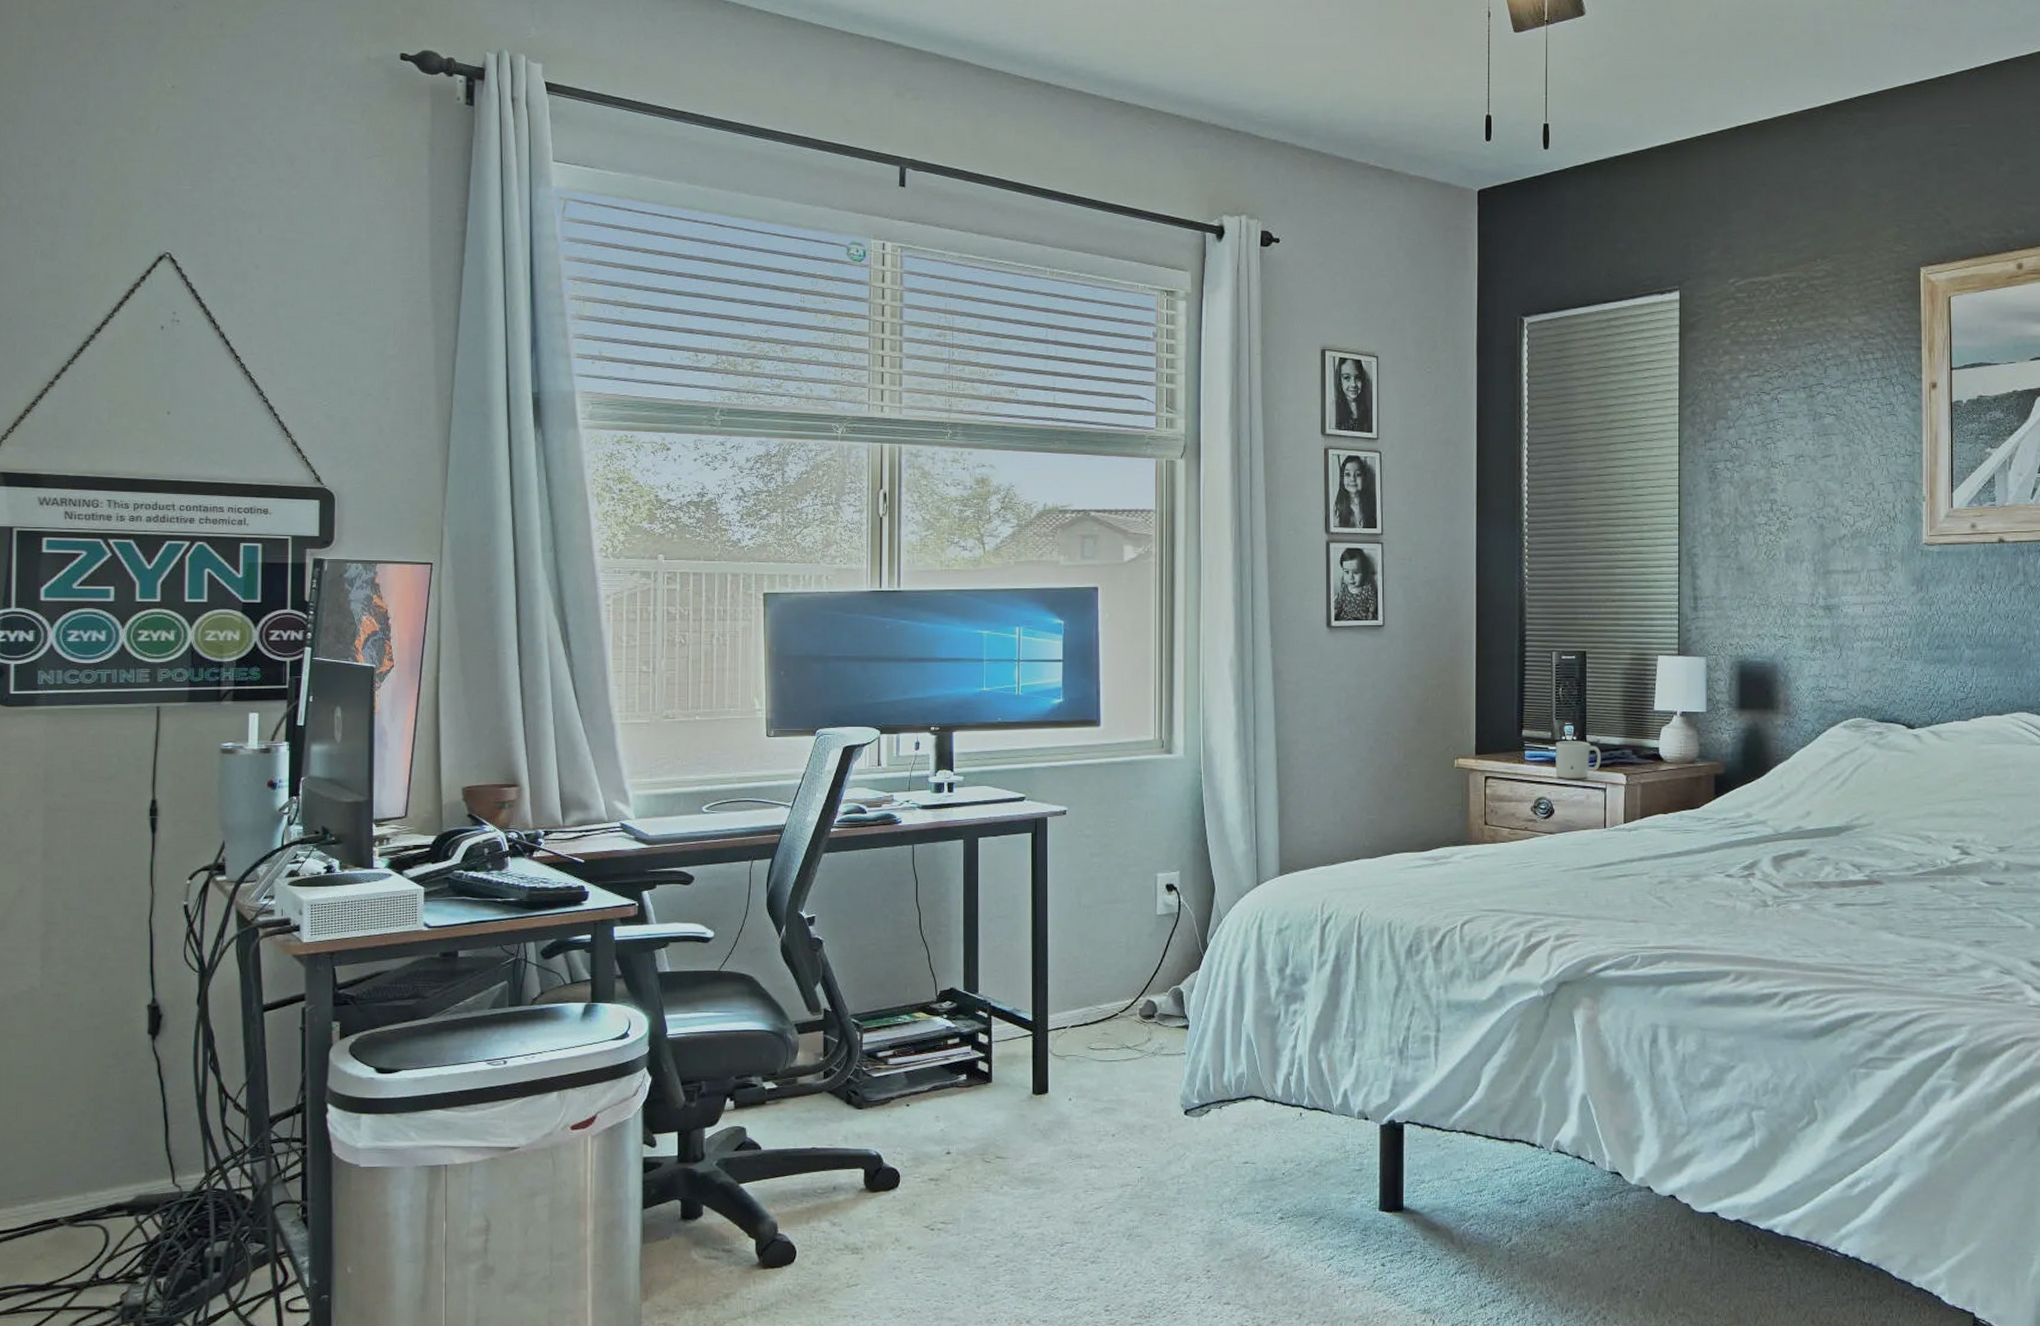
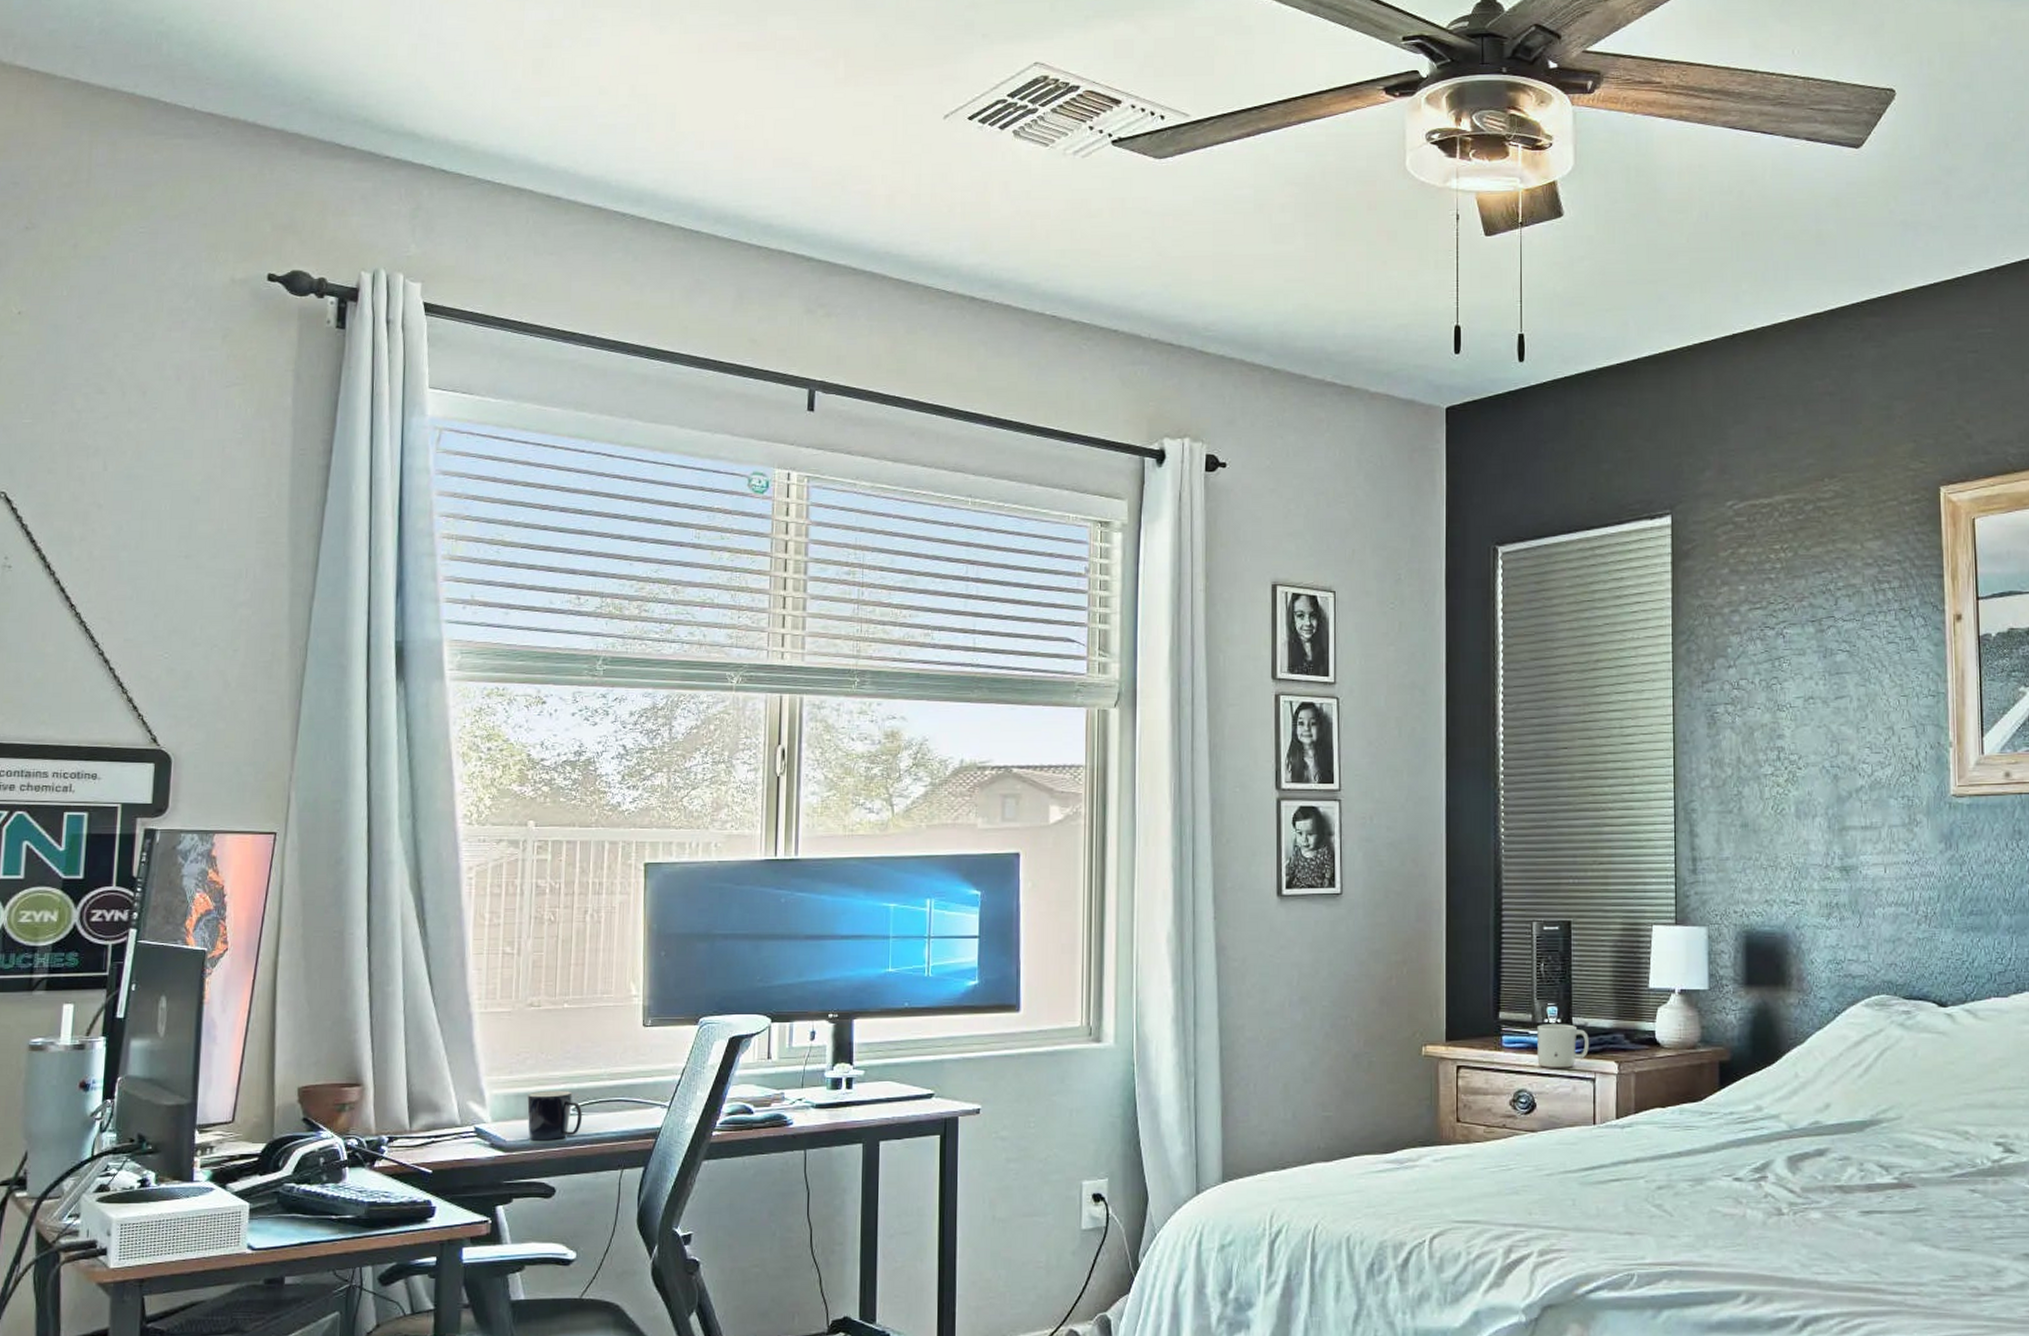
mug: none [665,791,716,839] -> present [526,1090,583,1145]

